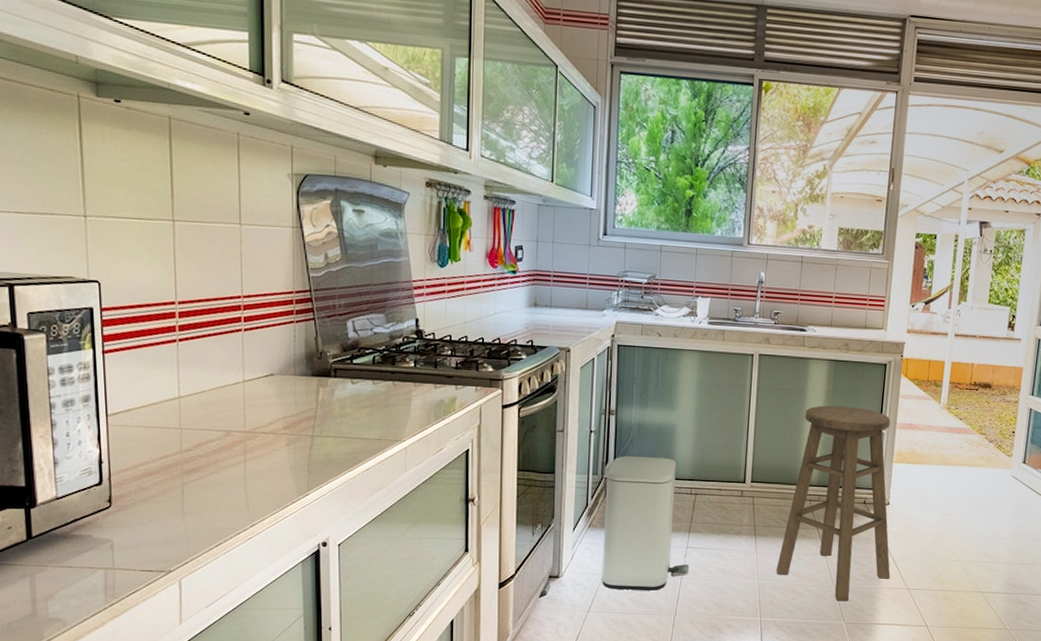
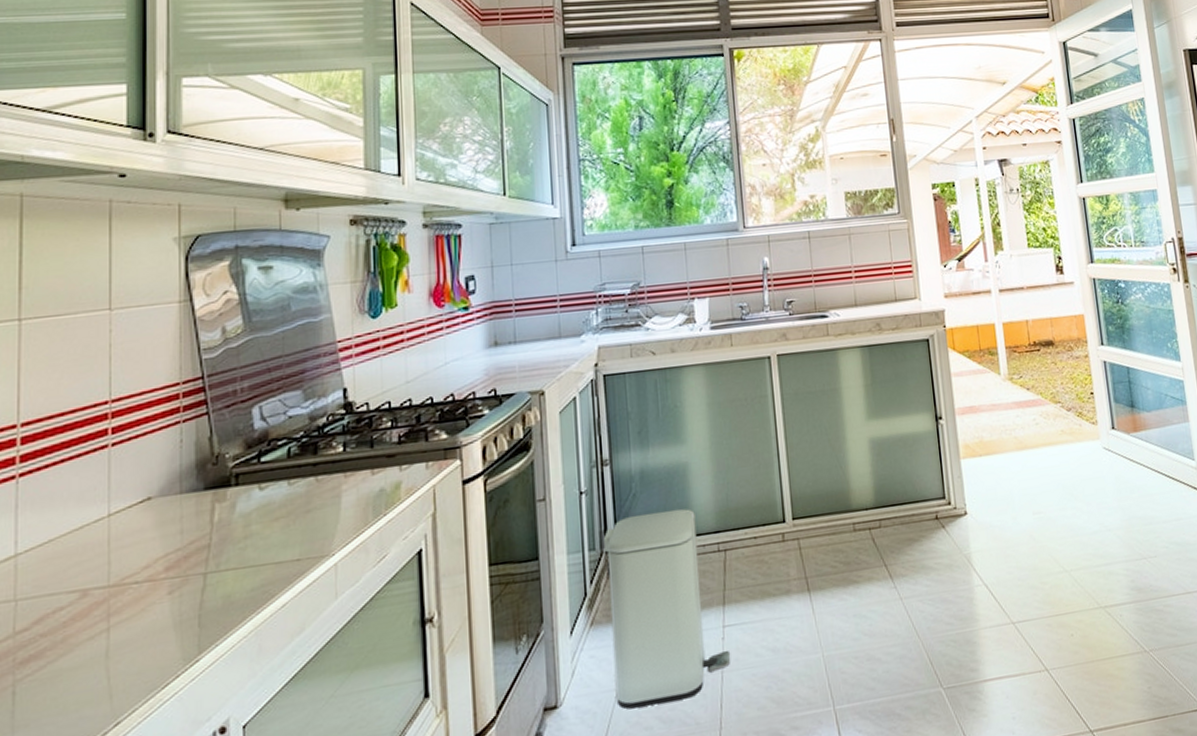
bar stool: present [776,405,891,602] -> none [842,397,988,660]

